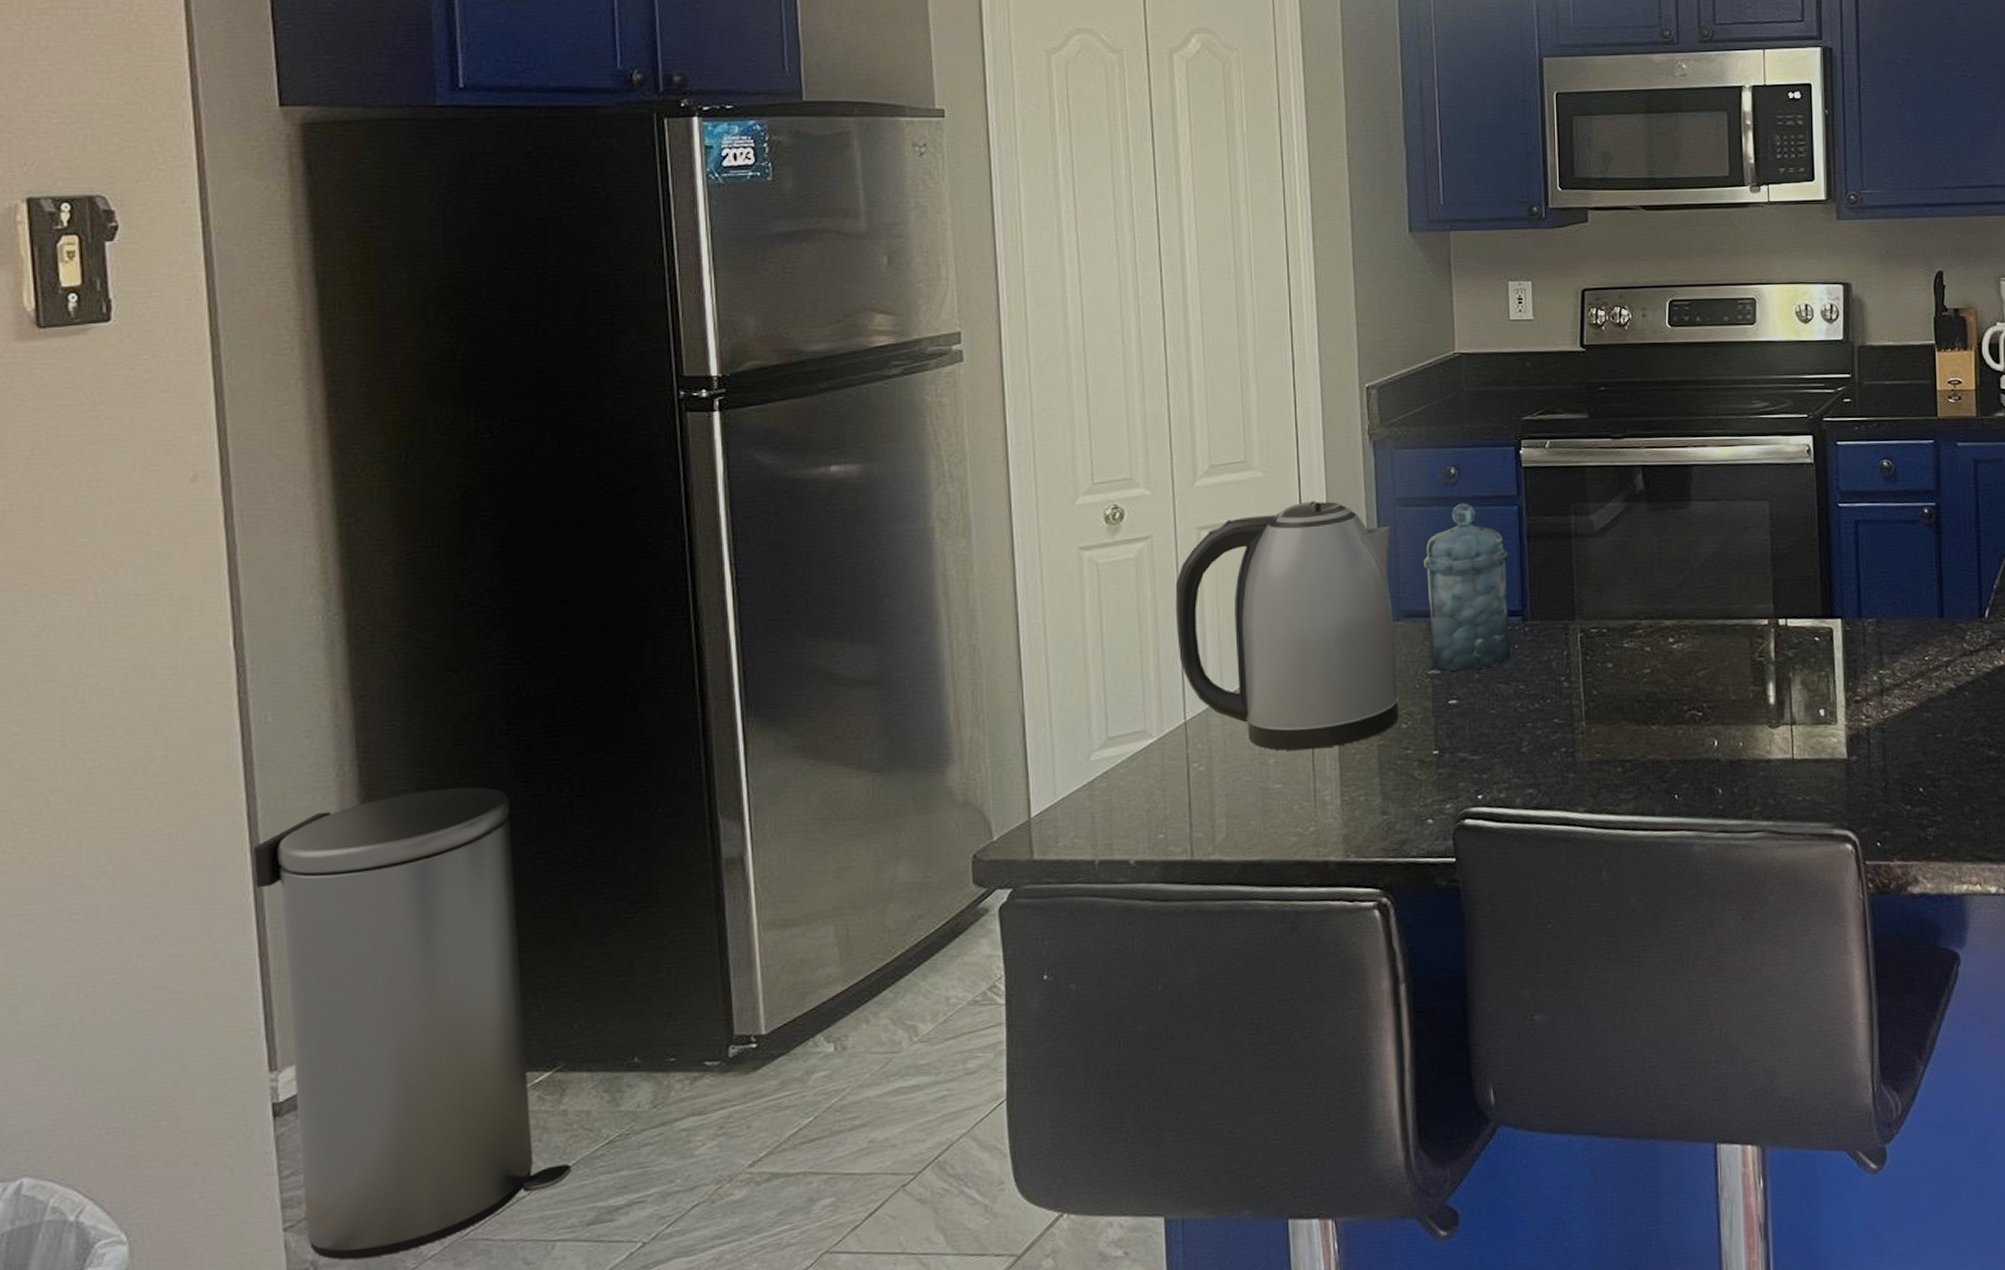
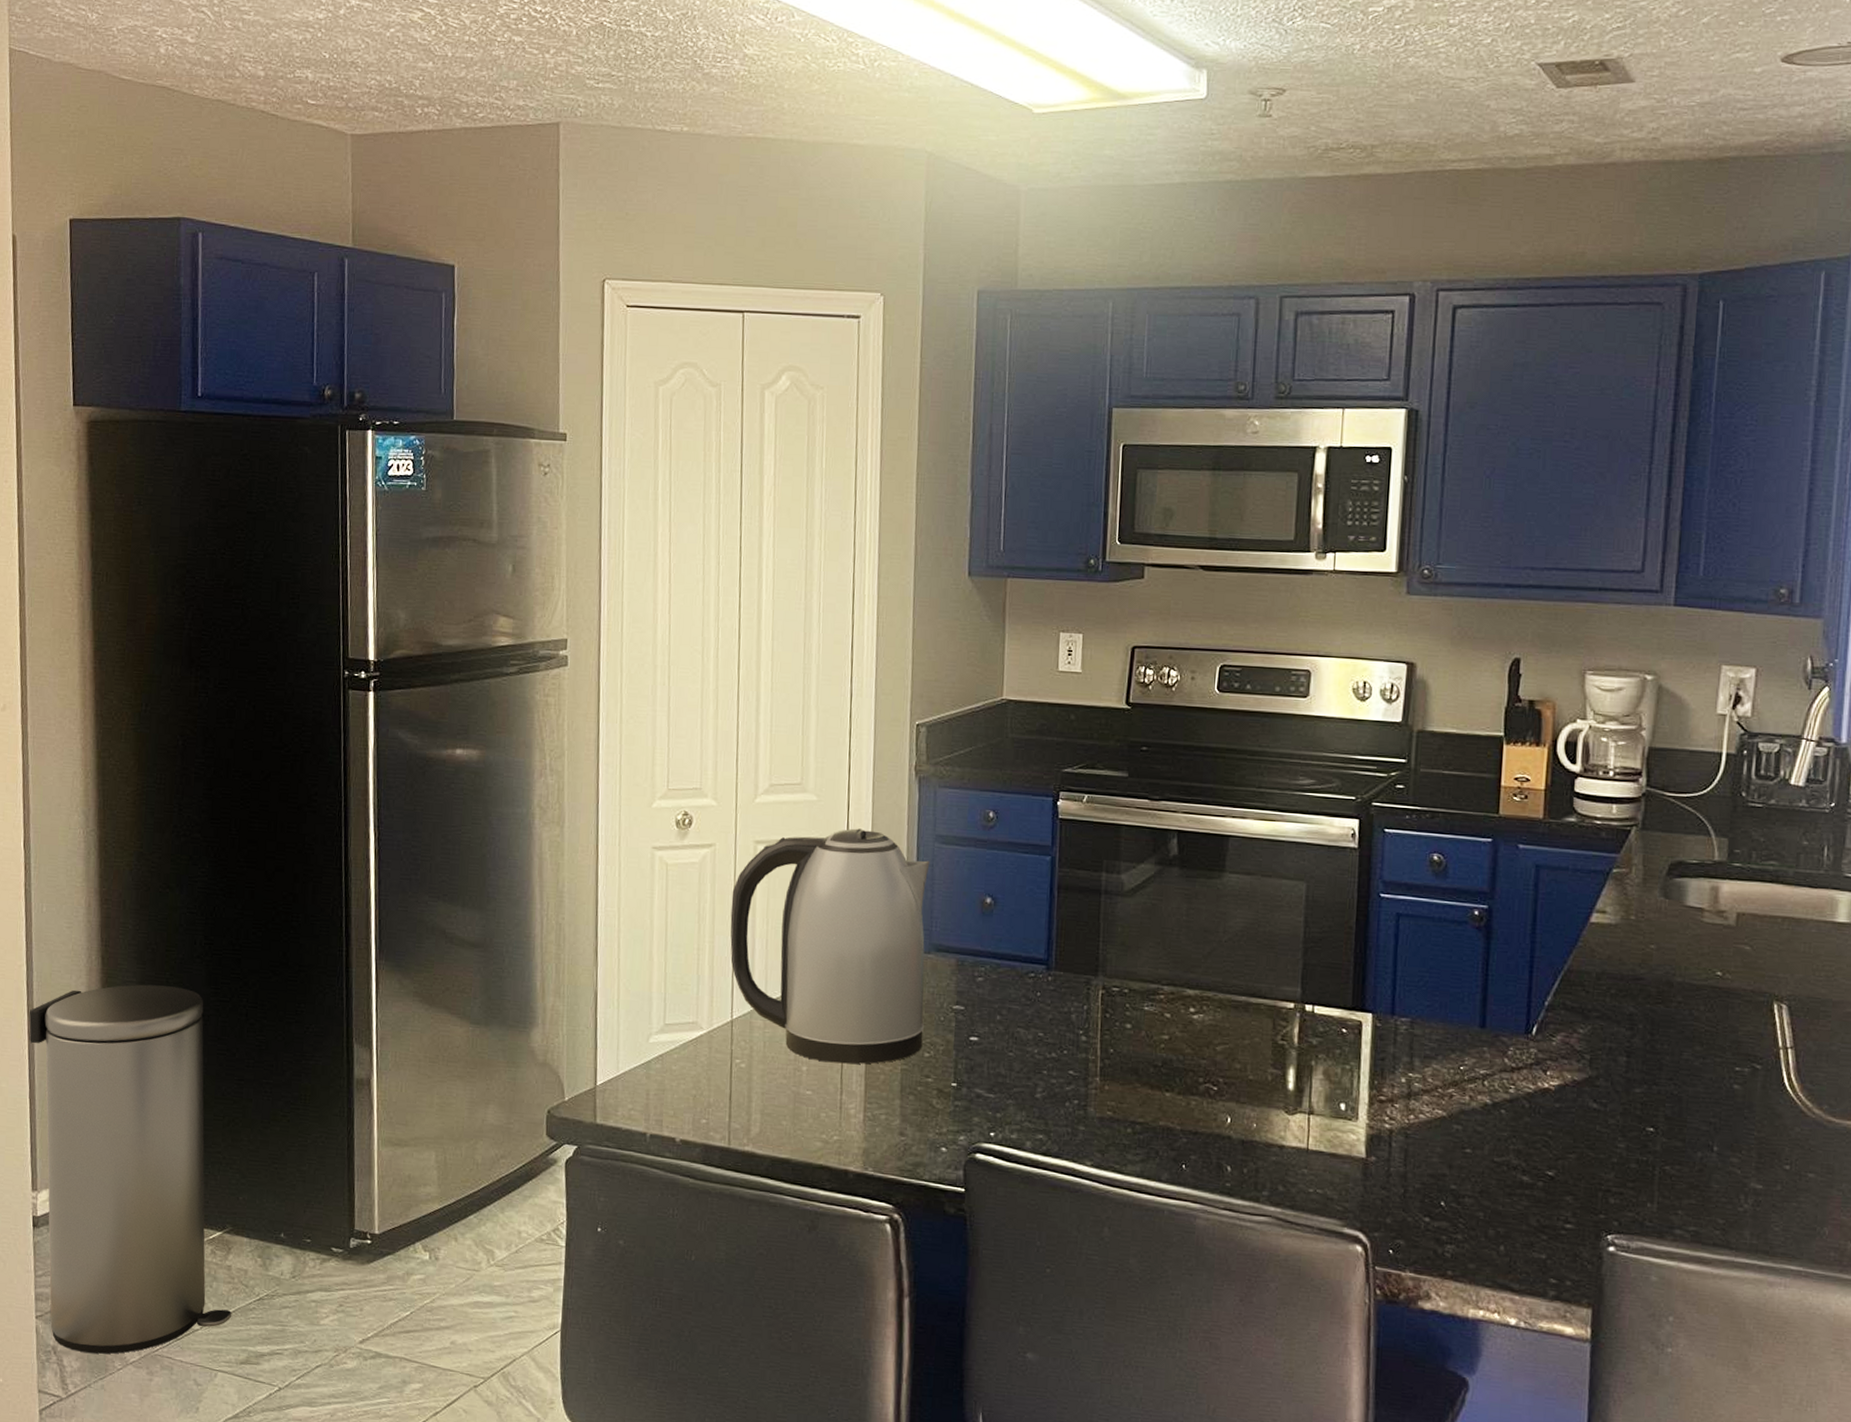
canister: present [1423,503,1510,672] -> none [956,847,1038,1012]

